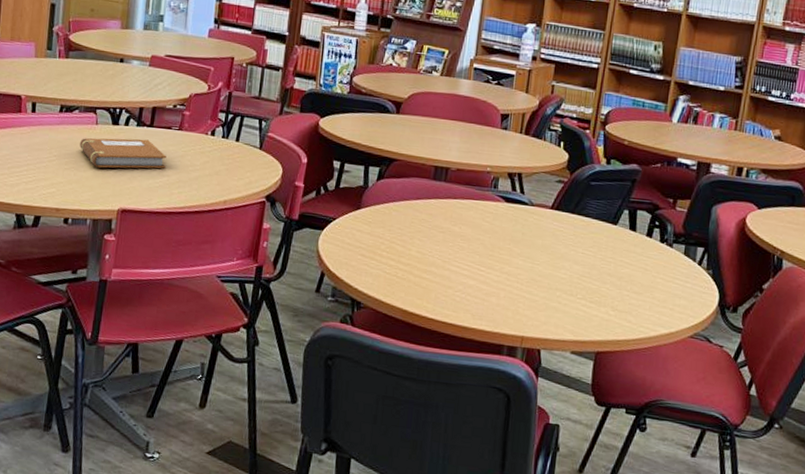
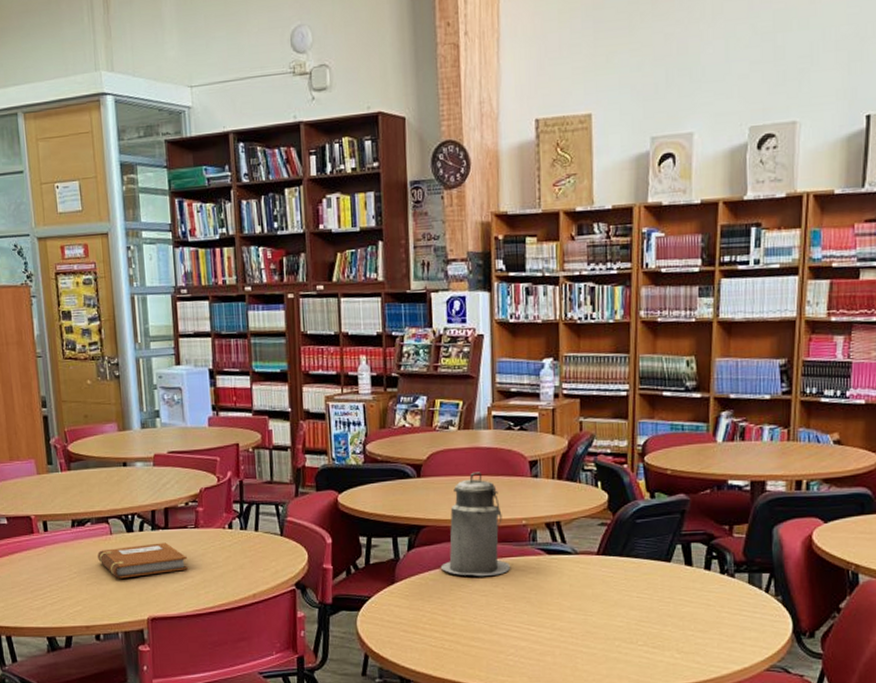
canister: none [405,116,471,215] -> present [440,472,511,576]

